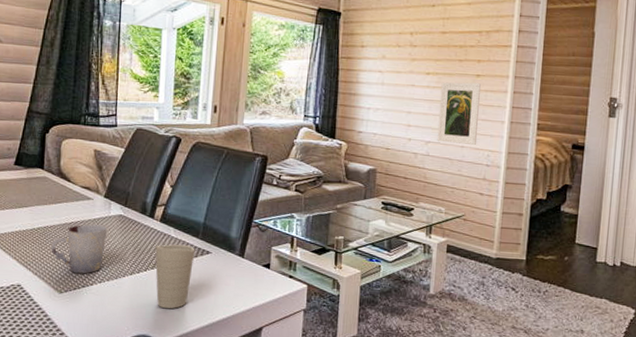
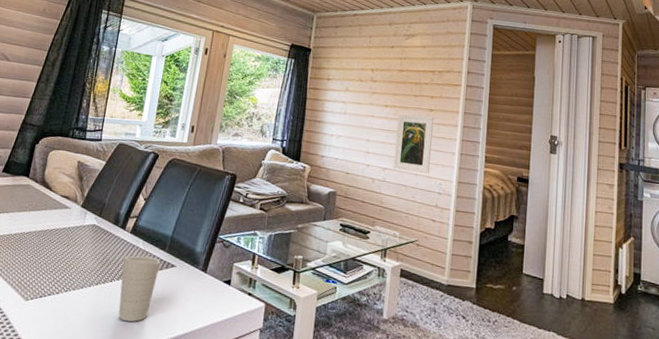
cup: present [51,224,108,274] -> none [23,232,81,282]

